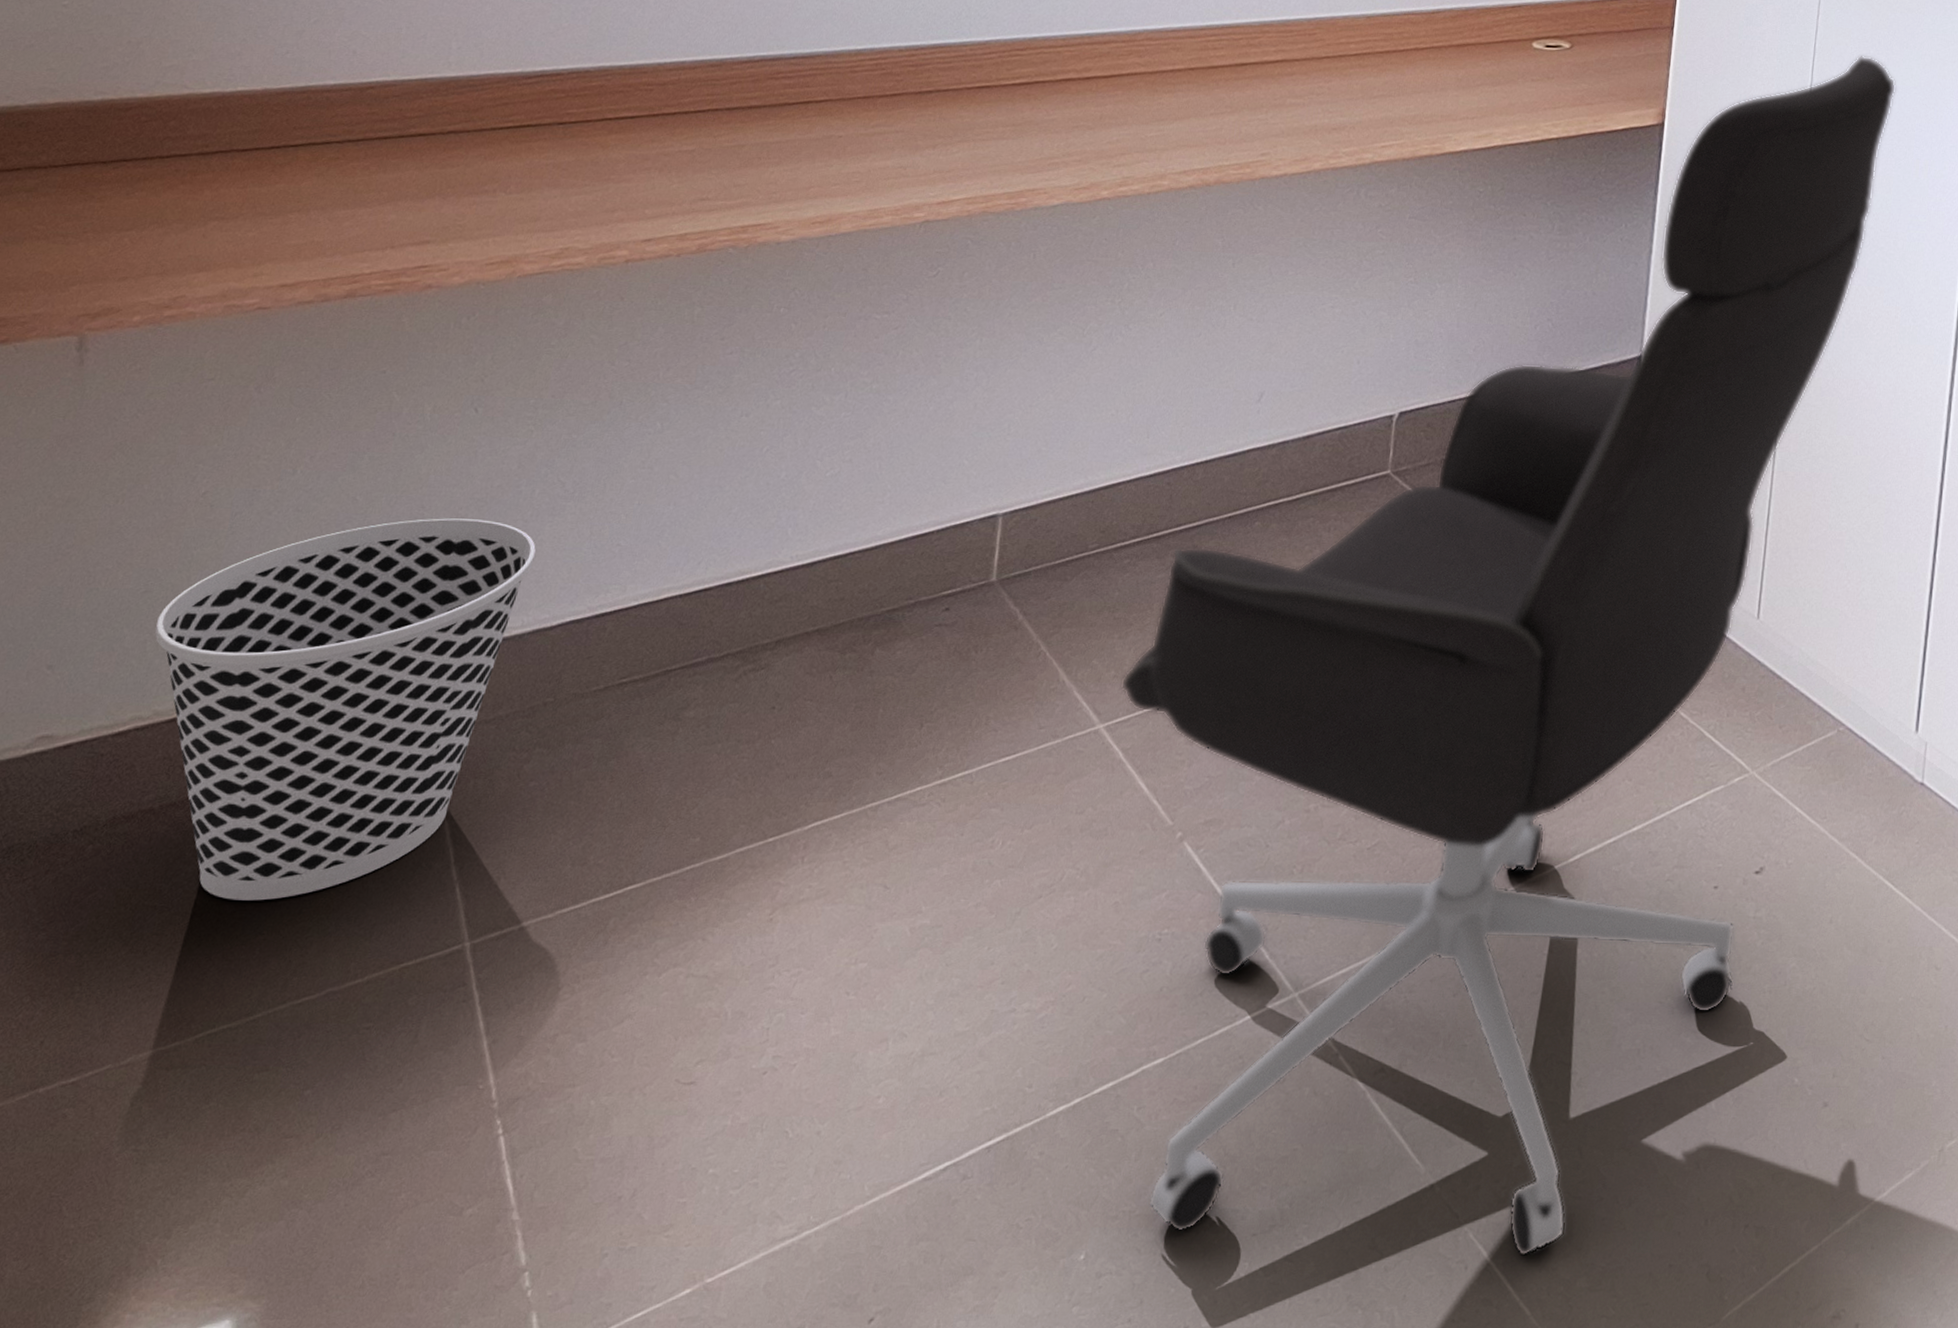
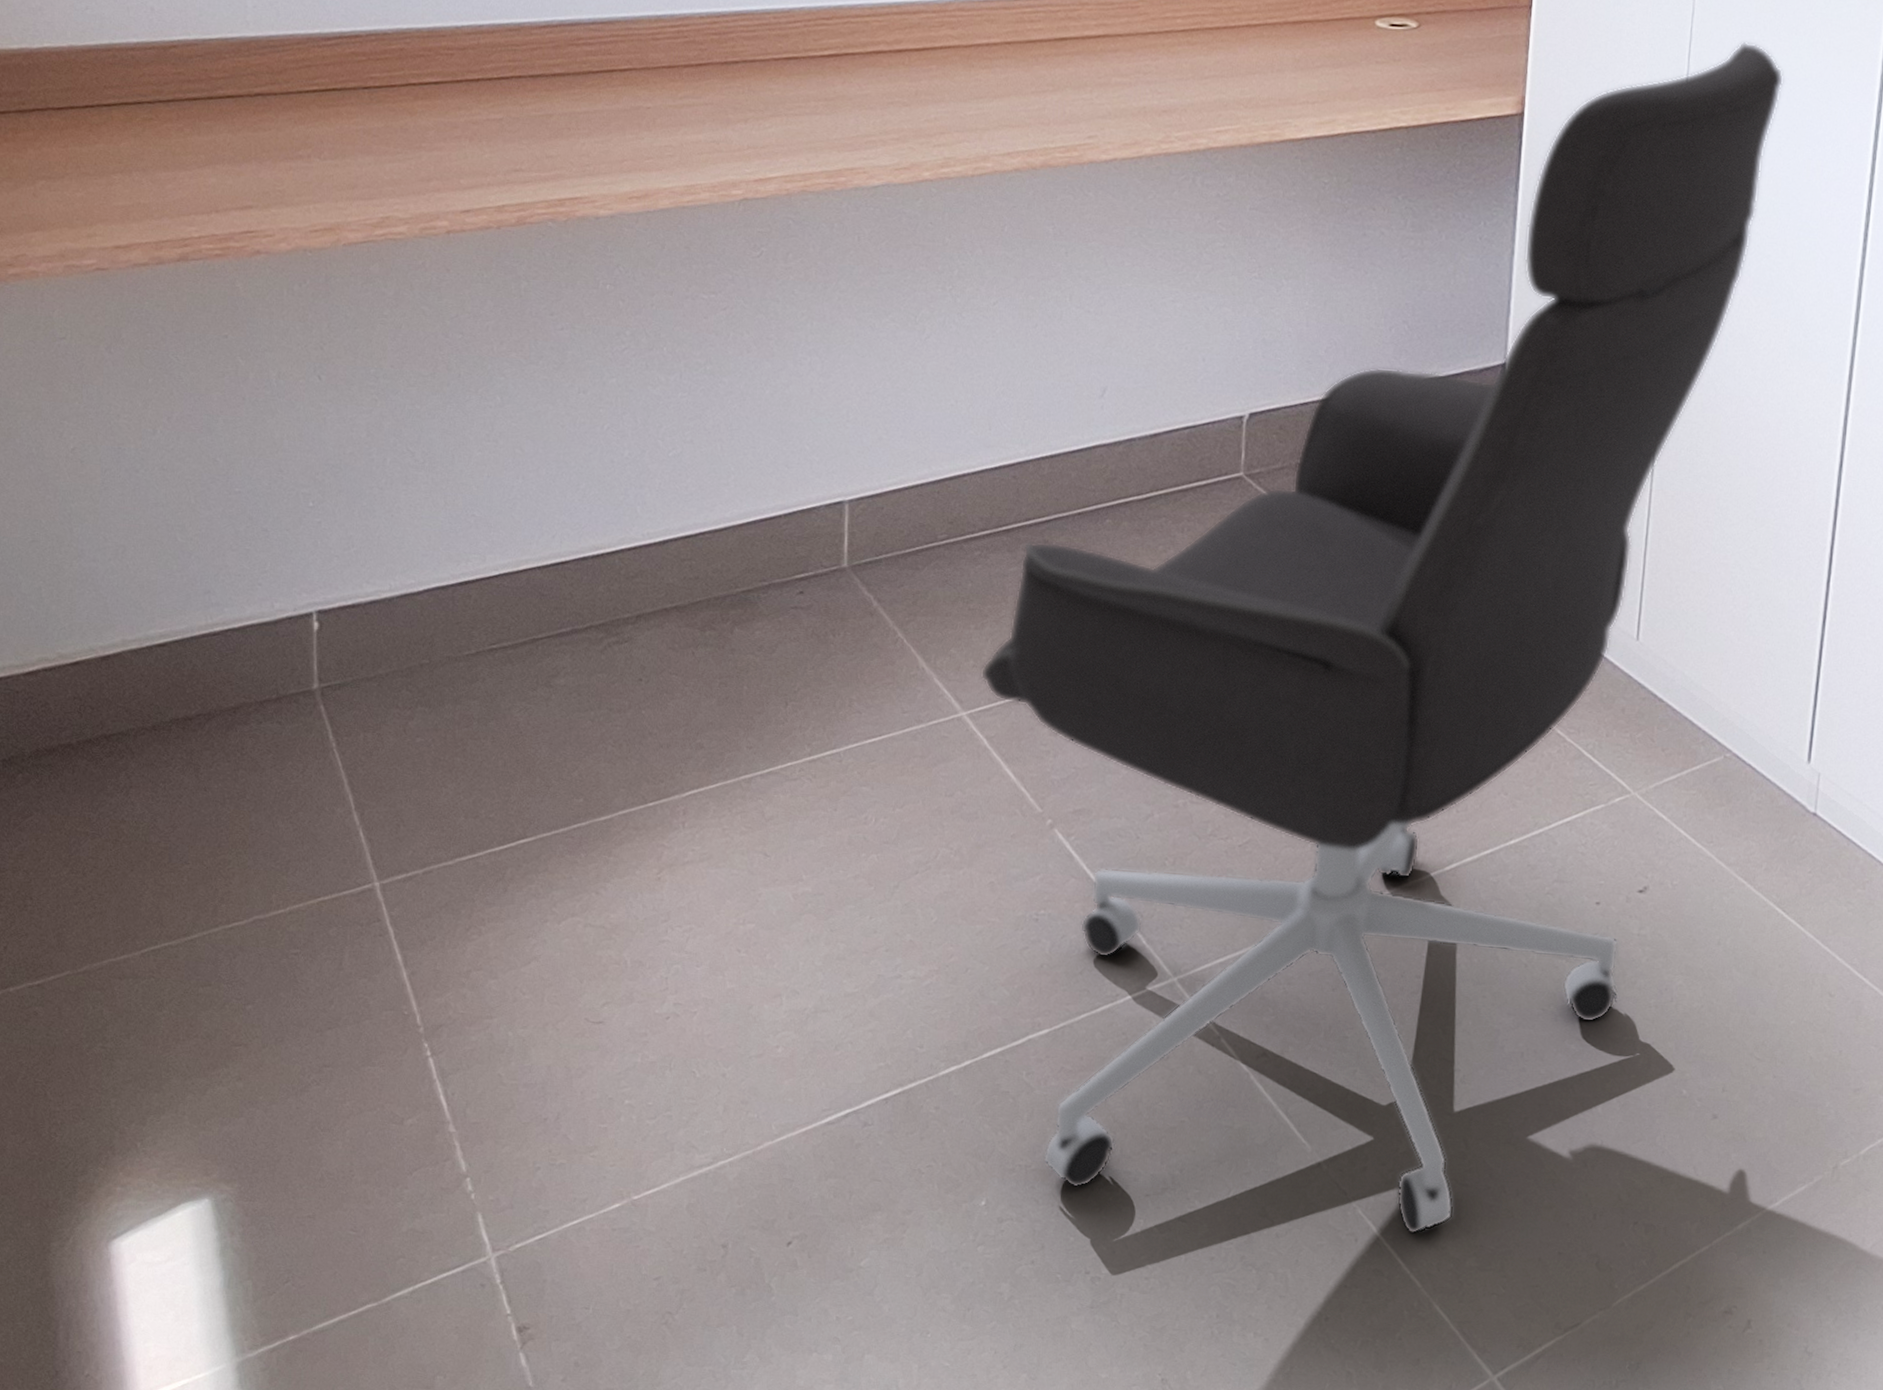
wastebasket: present [155,518,537,901] -> none [47,482,395,834]

